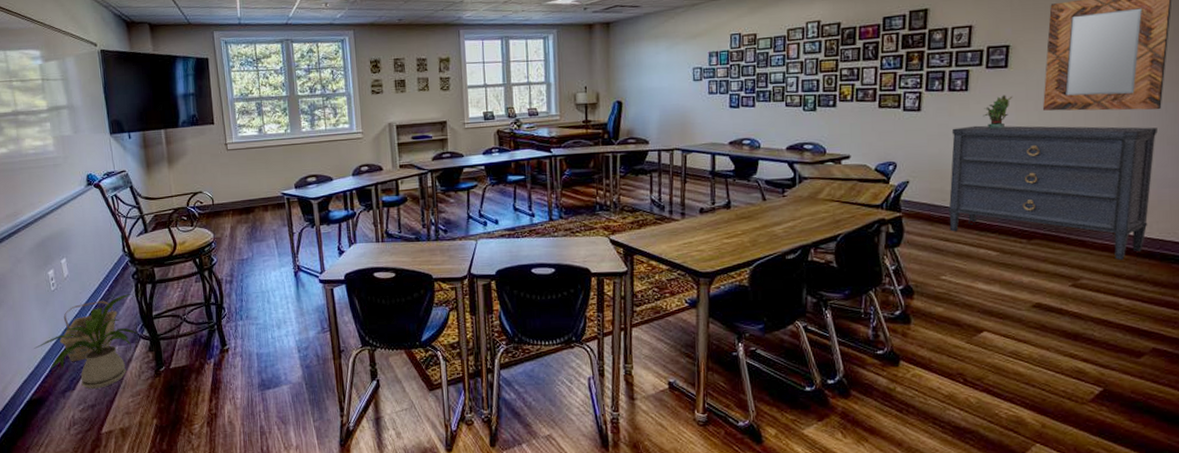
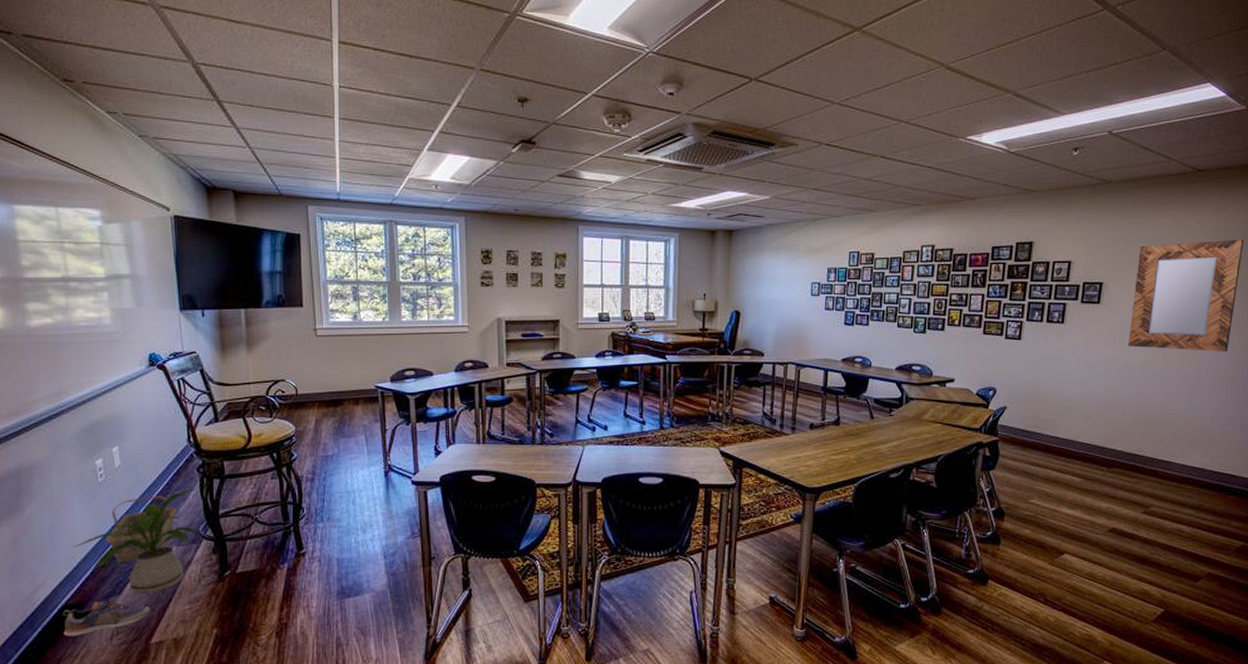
sneaker: none [28,395,101,427] -> present [62,600,151,636]
dresser: present [948,125,1158,260] -> none [1040,357,1224,490]
potted plant: present [983,95,1013,129] -> none [1076,329,1103,362]

